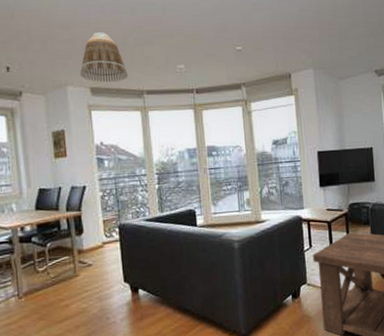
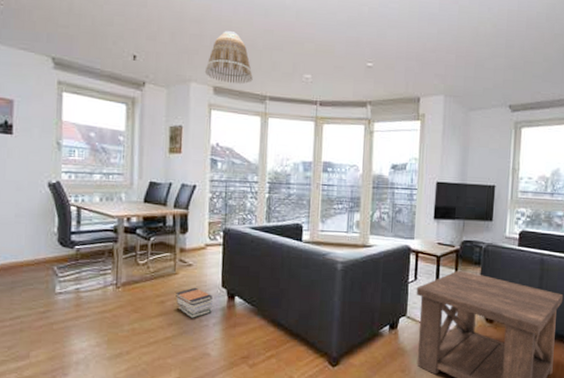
book stack: none [79,286,118,317] -> present [176,287,214,318]

